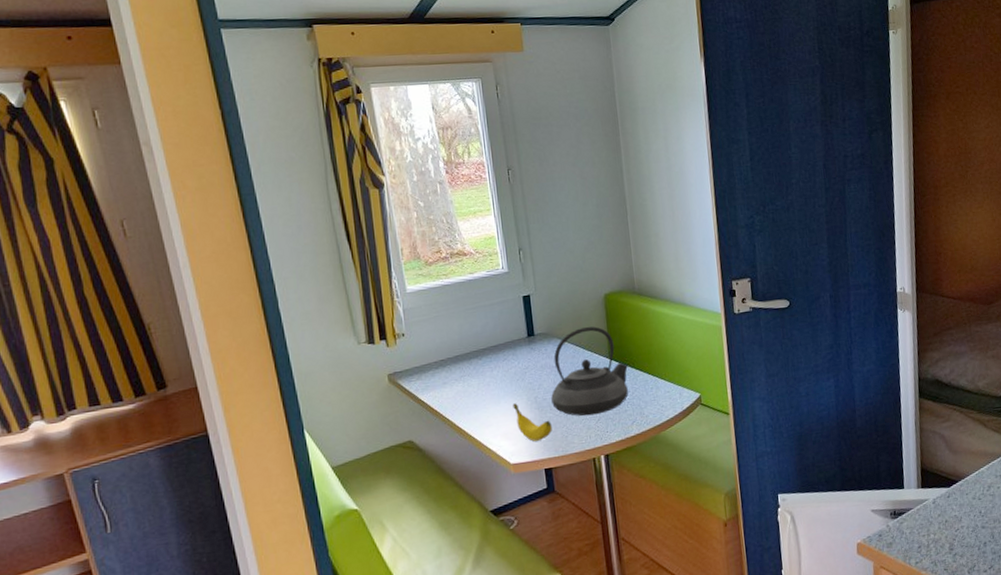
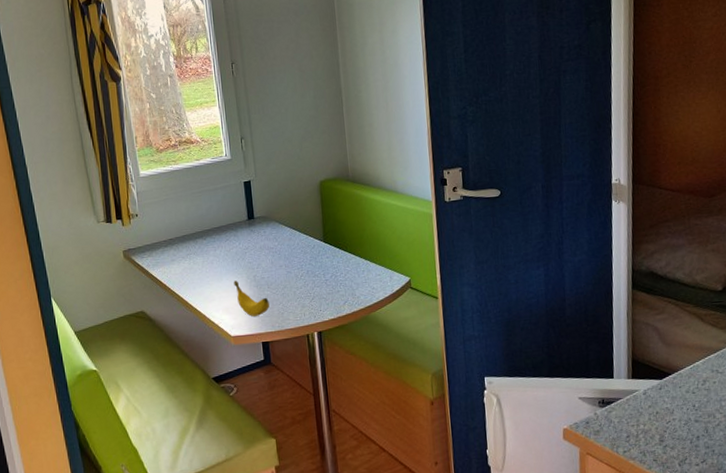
teapot: present [551,326,628,416] -> none [269,211,341,295]

